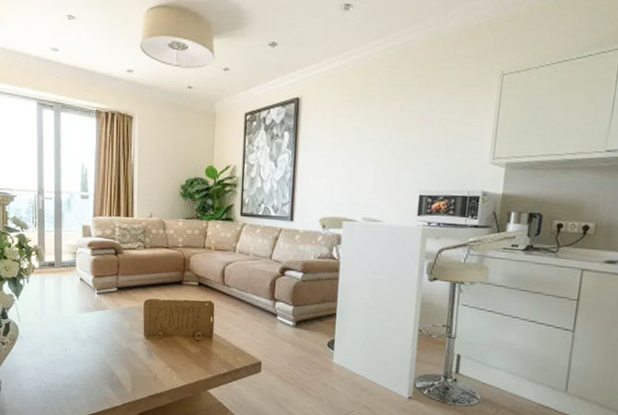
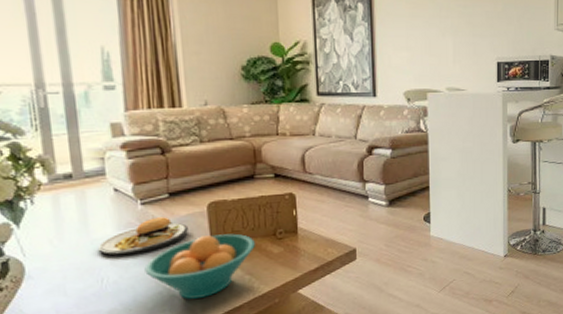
plate: none [66,303,128,335] -> present [99,215,188,257]
fruit bowl: none [95,327,177,380] -> present [144,233,255,299]

